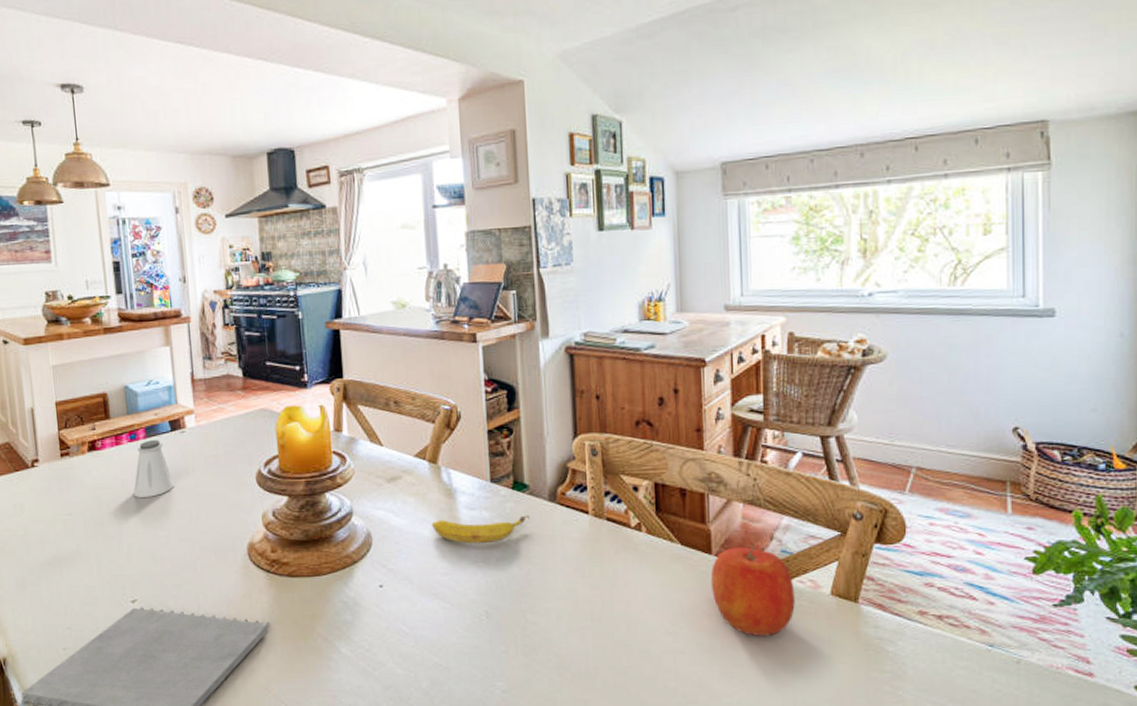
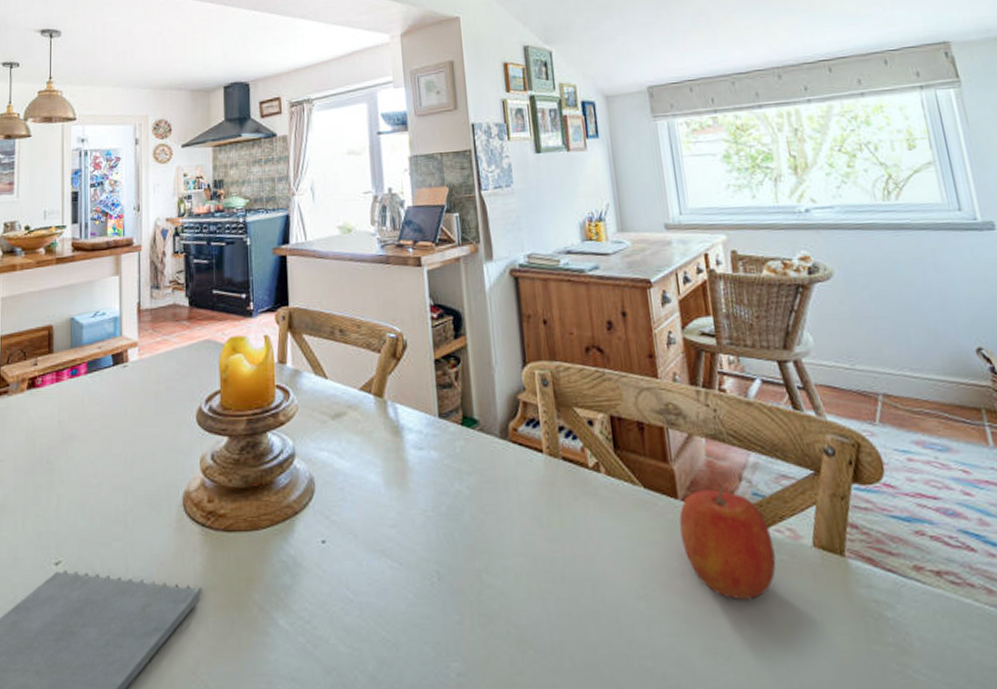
saltshaker: present [133,439,174,497] -> none [68,374,111,440]
banana: present [431,515,530,544] -> none [377,455,481,490]

